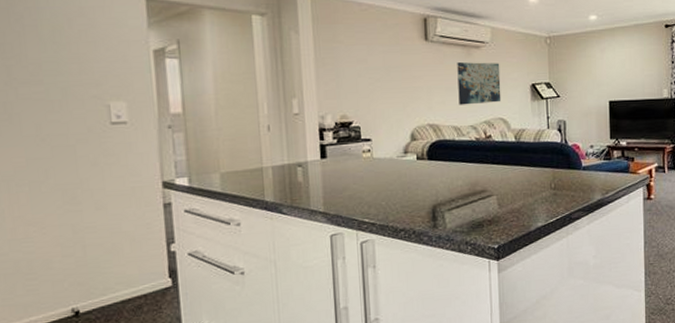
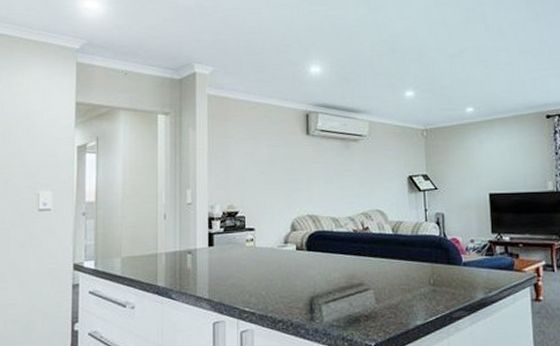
wall art: present [457,62,501,105] -> none [336,154,379,197]

